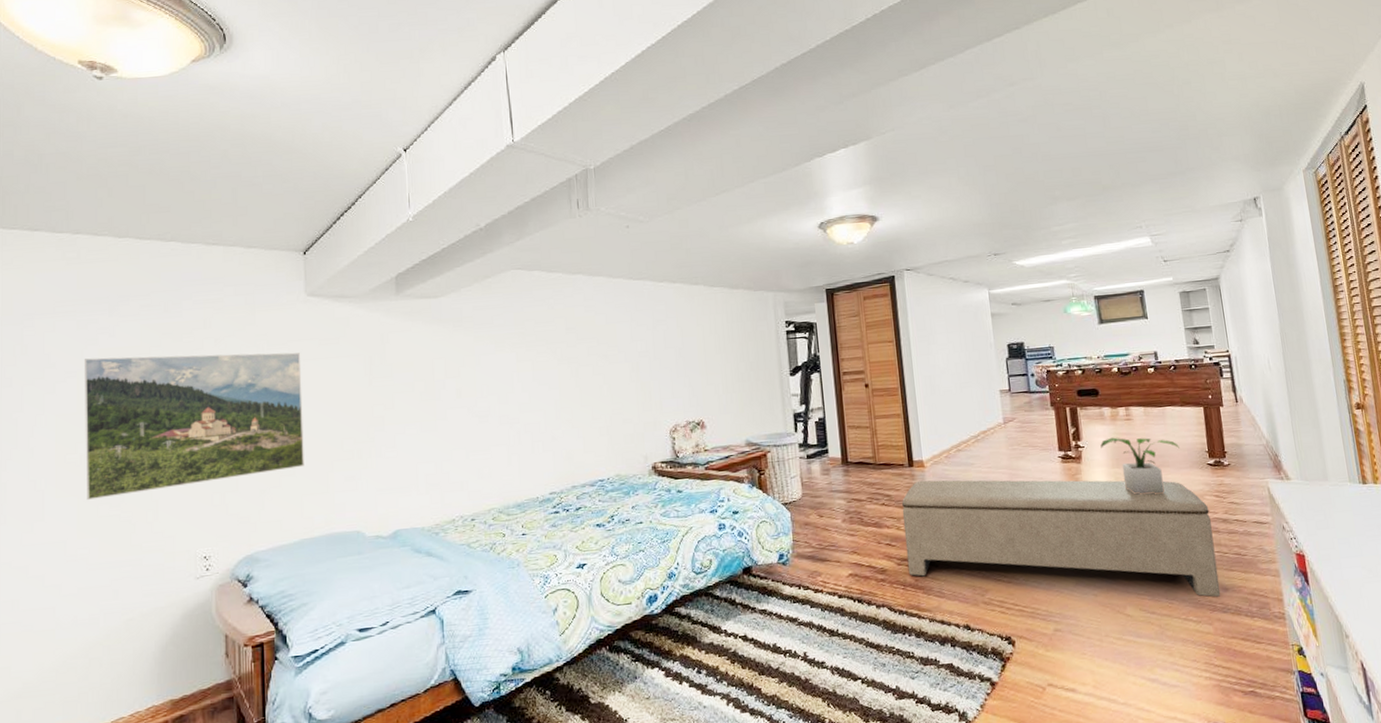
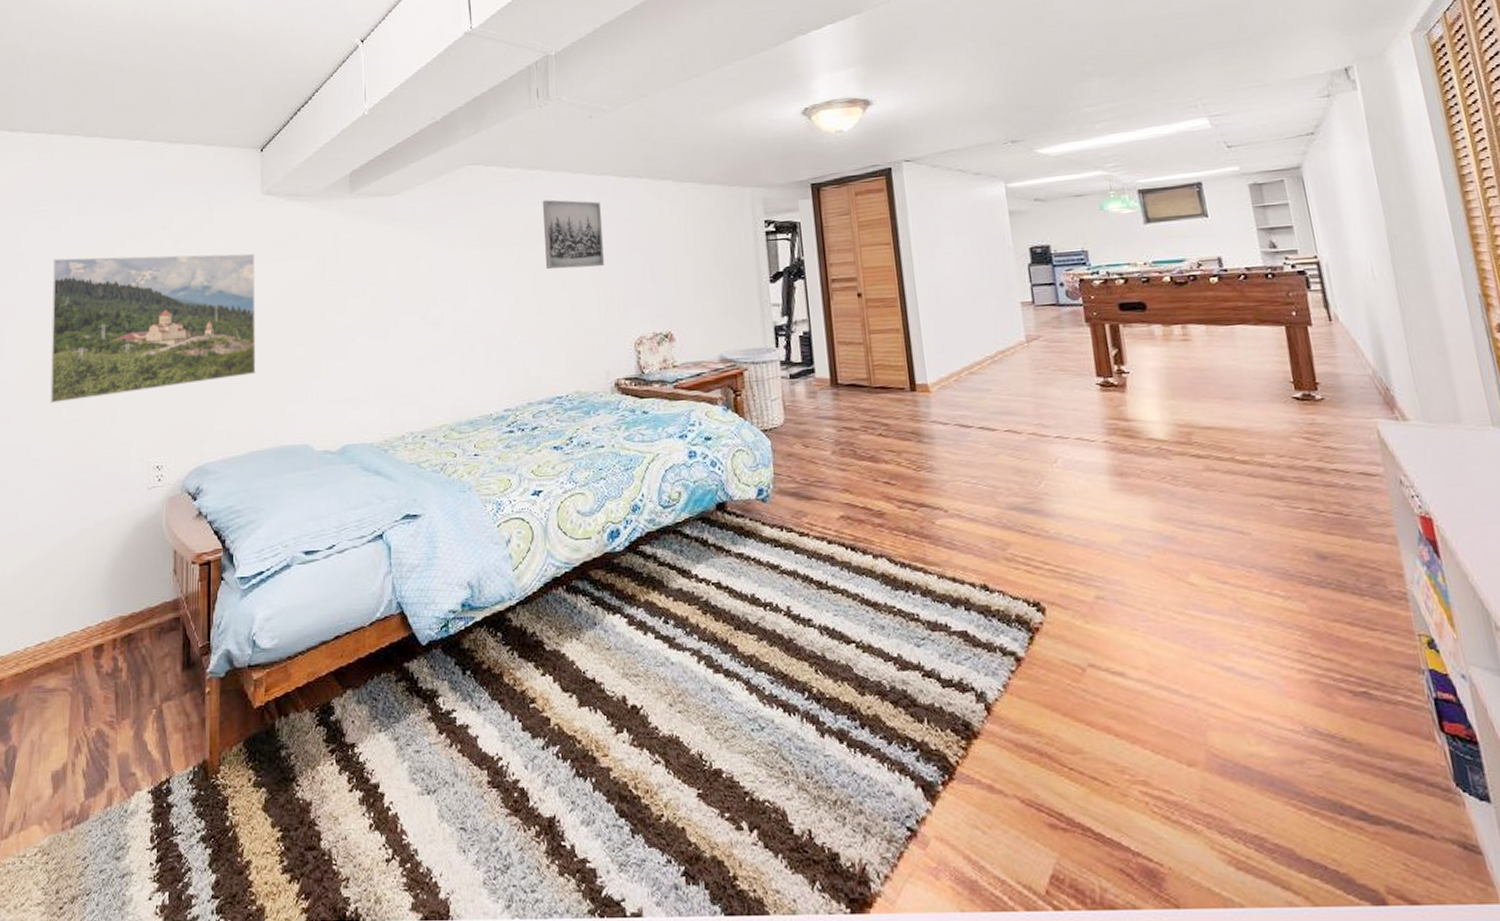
wall art: none [583,302,641,366] -> present [542,199,604,269]
bench: present [902,480,1221,597] -> none [903,407,1317,567]
potted plant: present [1100,437,1179,495] -> none [1150,361,1255,434]

